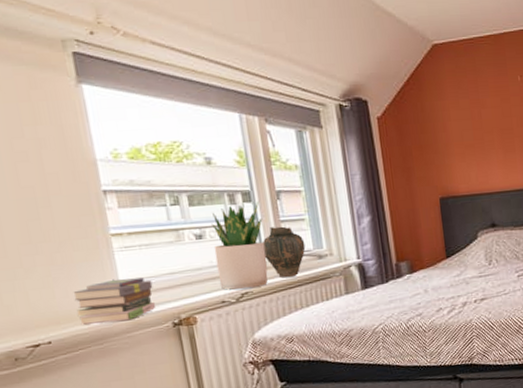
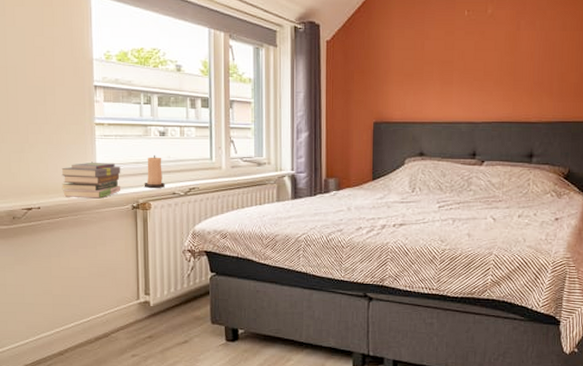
candle: none [184,261,211,300] -> present [144,154,165,188]
planter: present [211,201,268,290] -> none [173,106,215,185]
vase: present [263,226,306,278] -> none [213,132,248,180]

